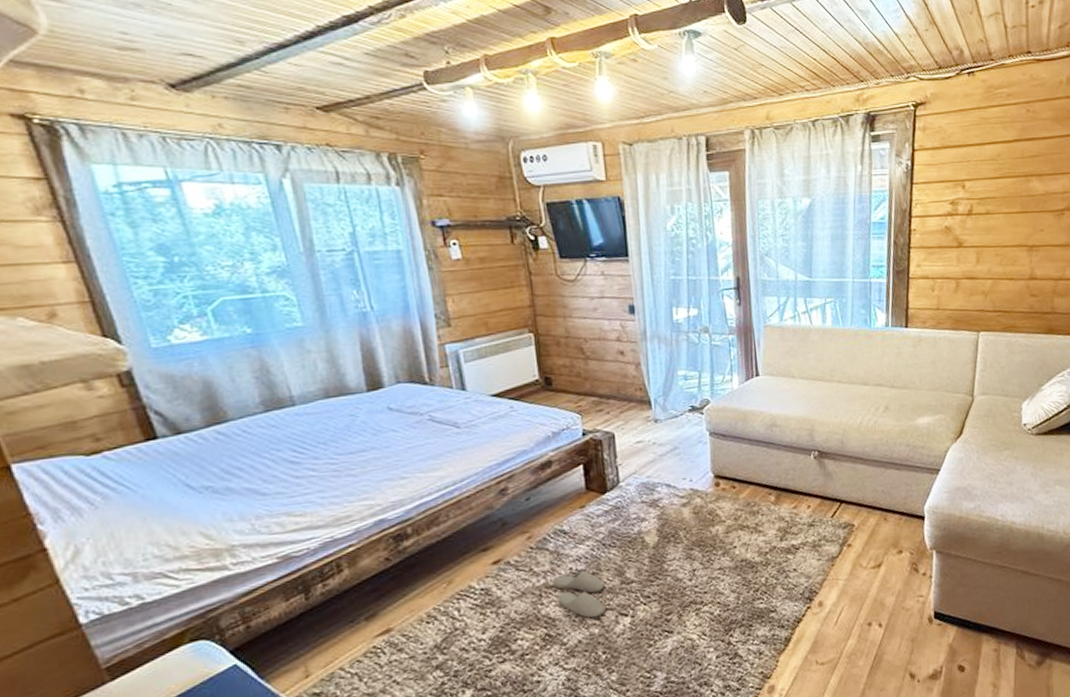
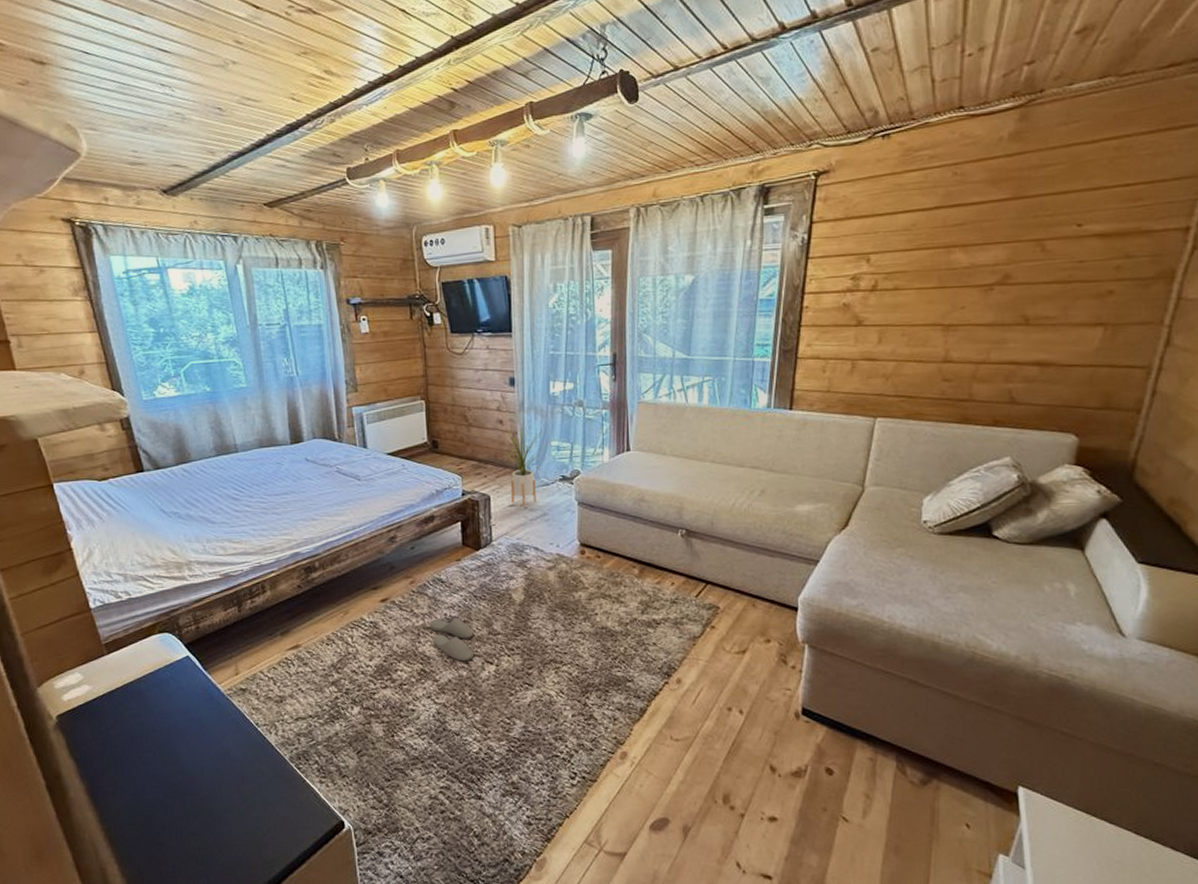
house plant: none [623,353,668,442] -> present [501,423,542,506]

